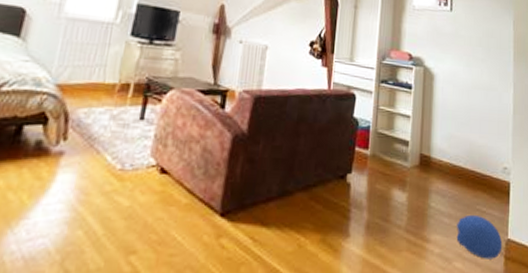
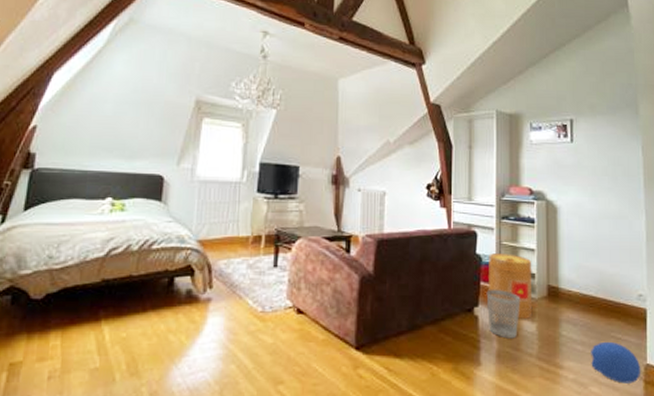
wastebasket: none [360,156,394,209] -> present [486,290,521,339]
basket: none [363,118,407,188] -> present [489,253,533,319]

